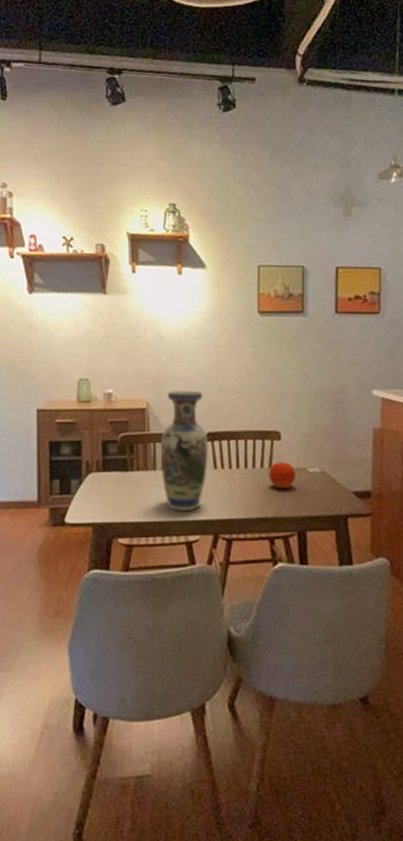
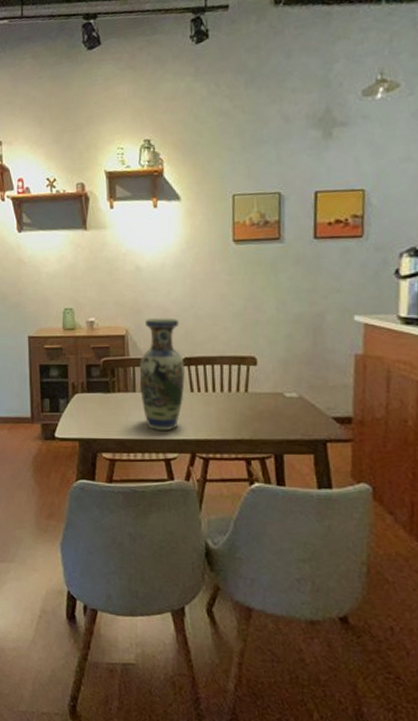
fruit: present [269,462,297,489] -> none [245,386,273,413]

